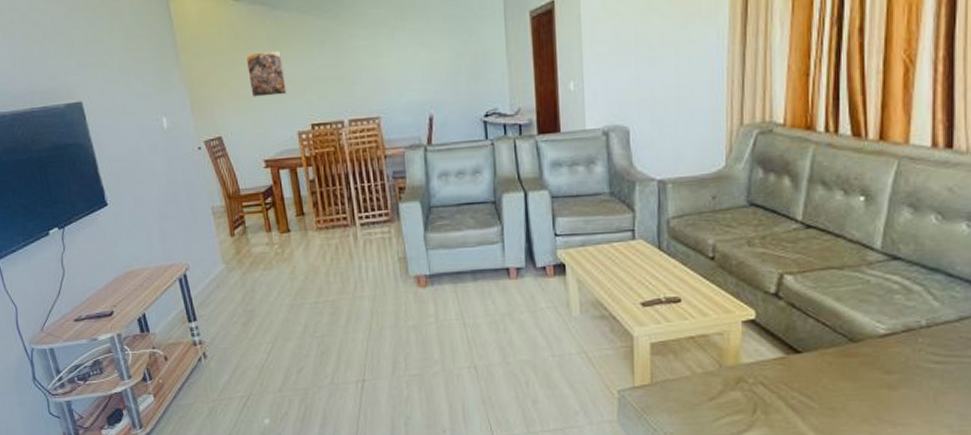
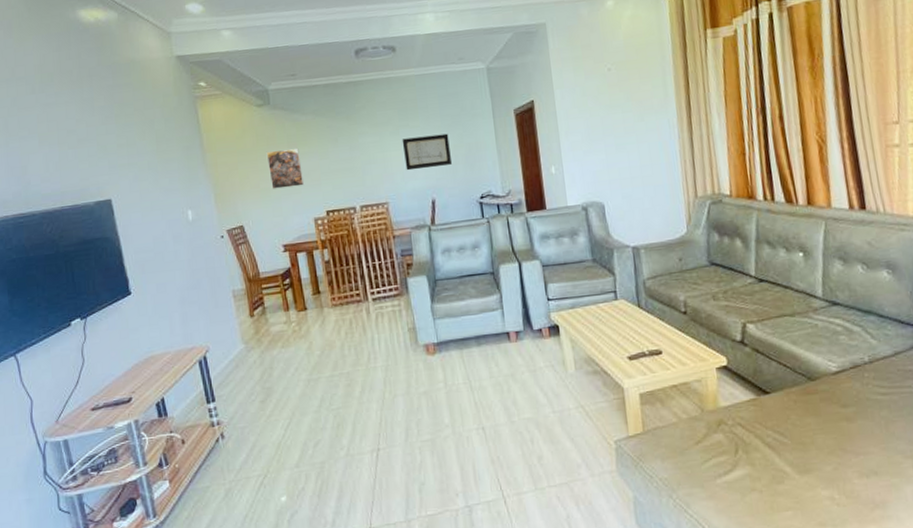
wall art: none [397,38,453,81] -> present [402,133,452,171]

